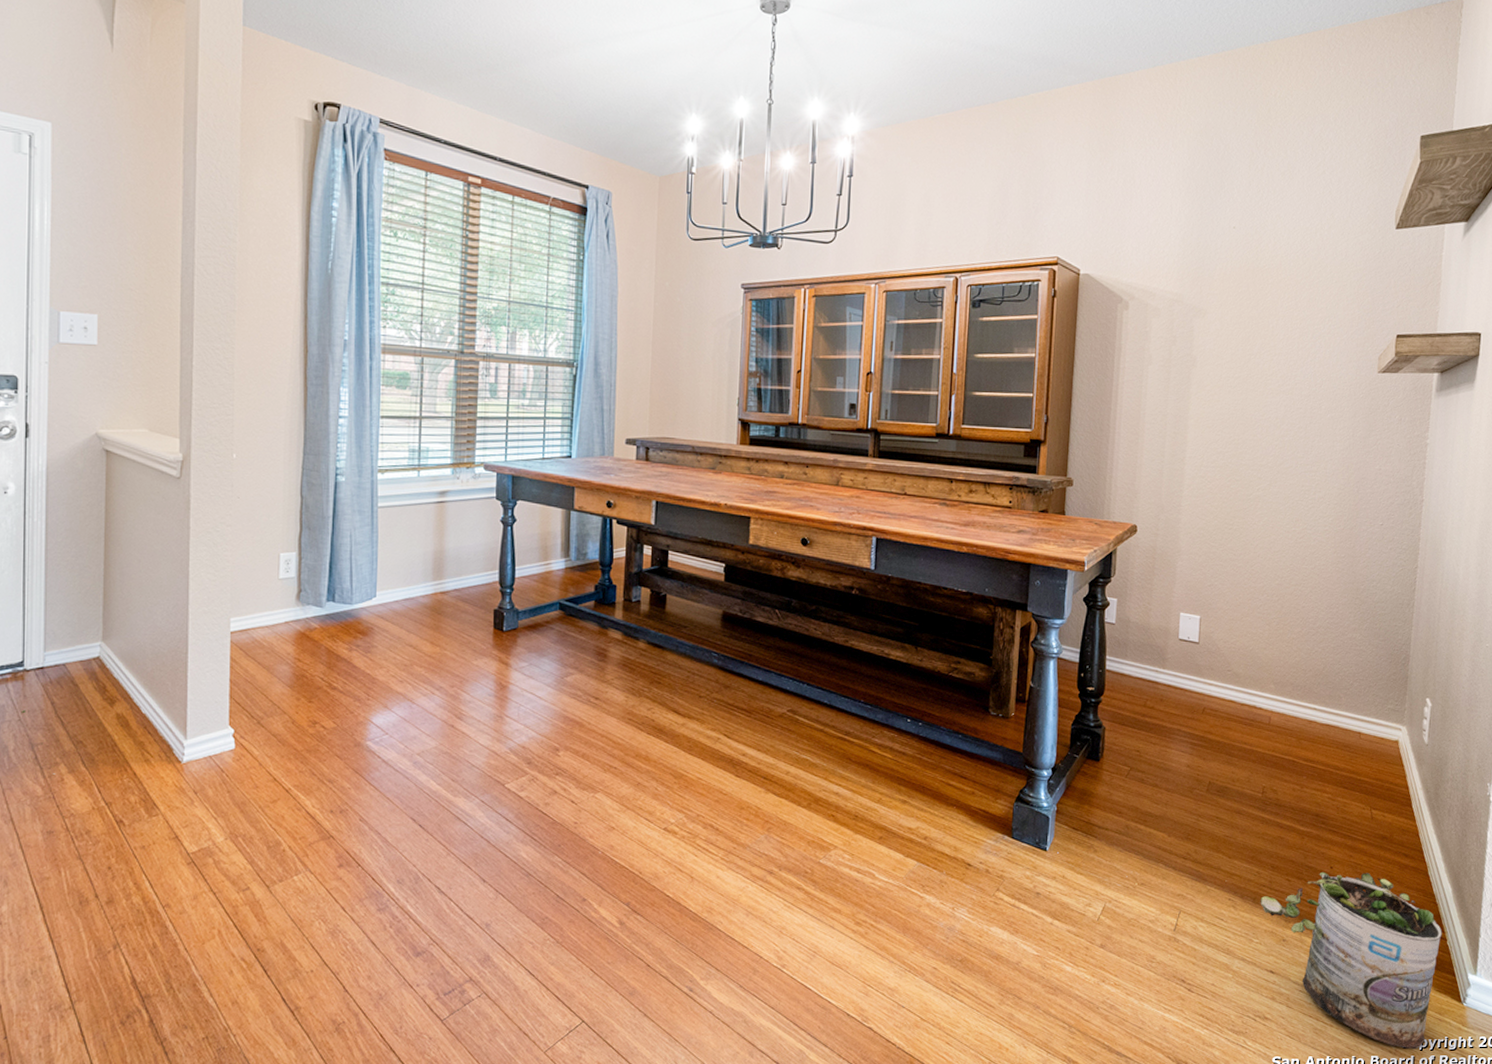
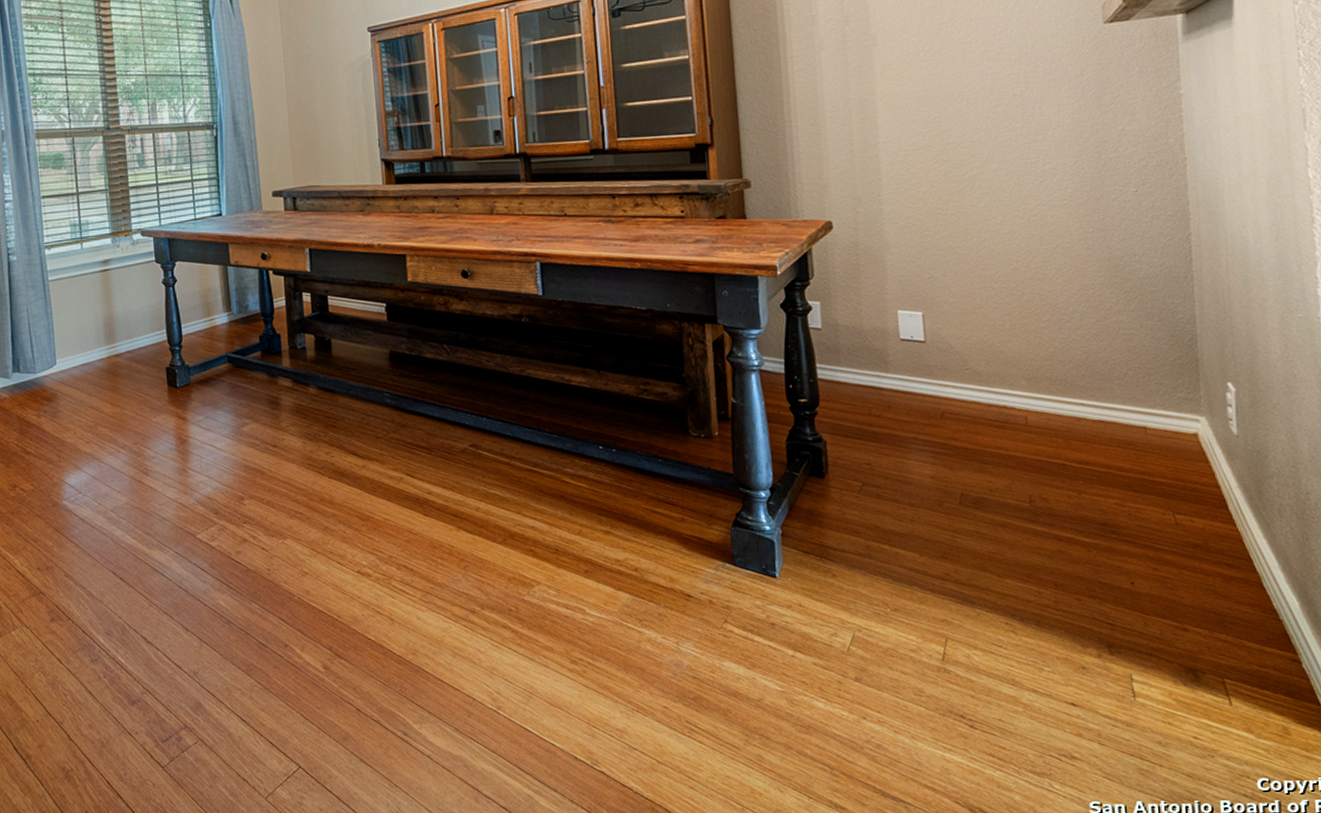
potted plant: present [1260,871,1442,1049] -> none [1045,587,1294,792]

